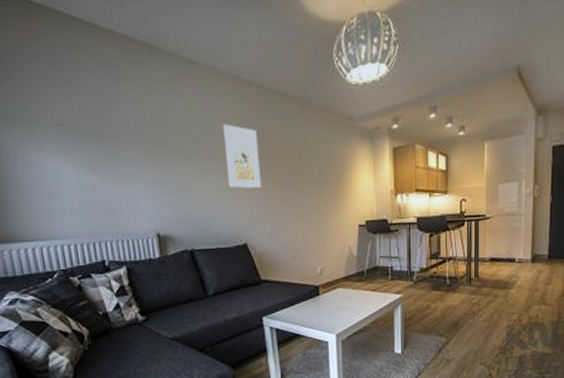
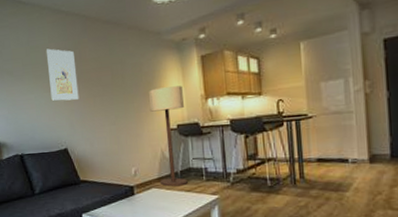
floor lamp: none [337,179,374,286] -> present [148,85,188,187]

